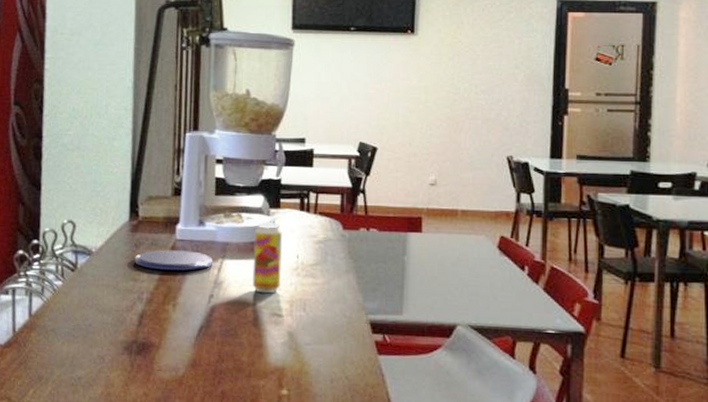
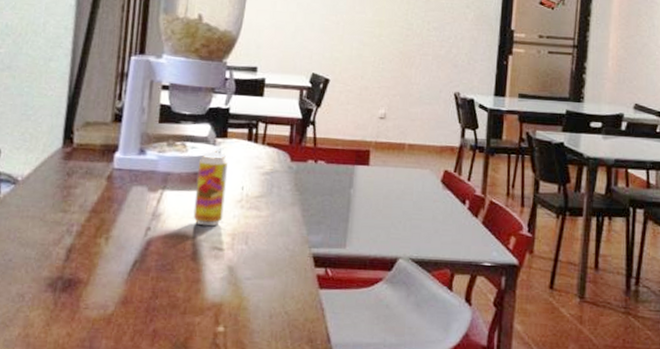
saucer: present [135,250,212,271] -> none [66,179,152,202]

